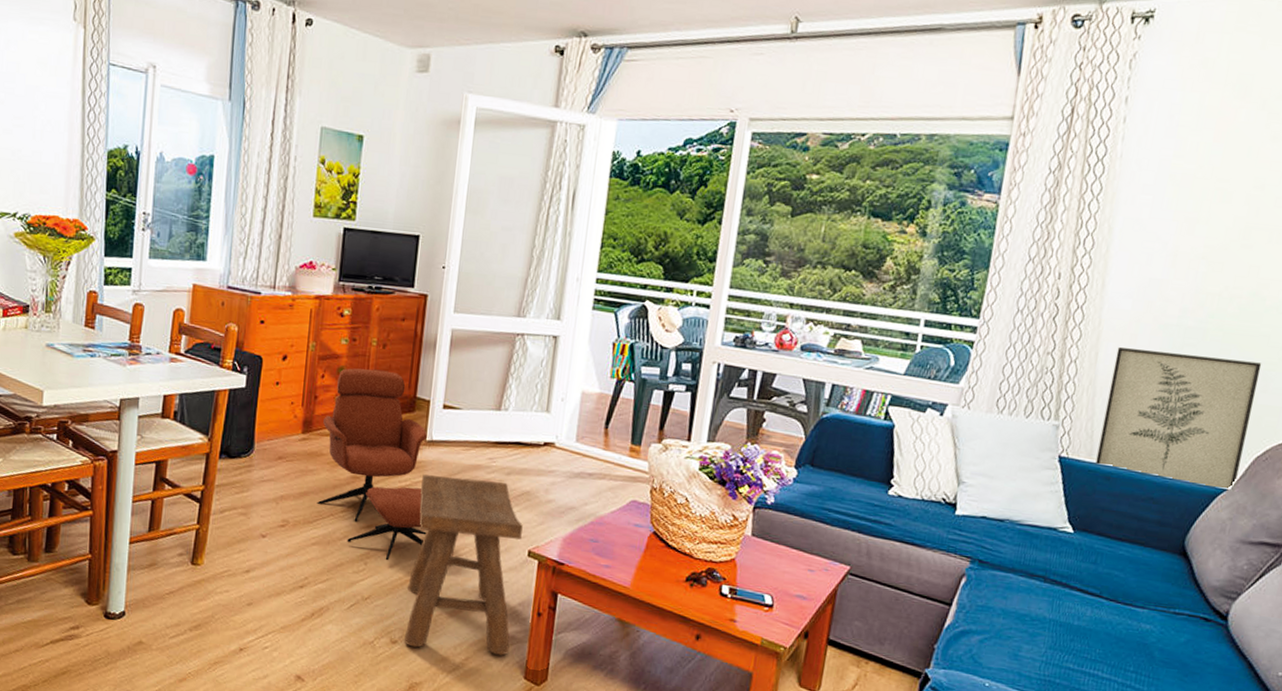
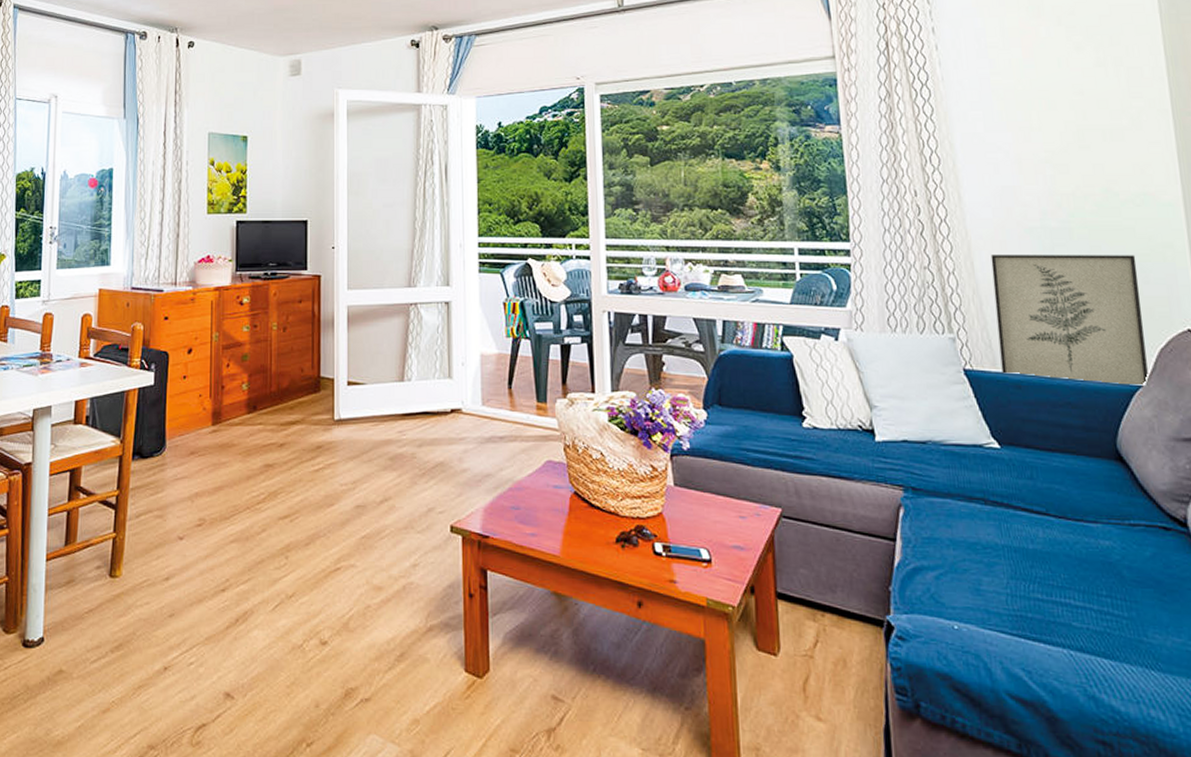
lounge chair: present [317,368,427,561] -> none [232,353,345,552]
stool: present [404,474,523,656] -> none [332,455,445,647]

